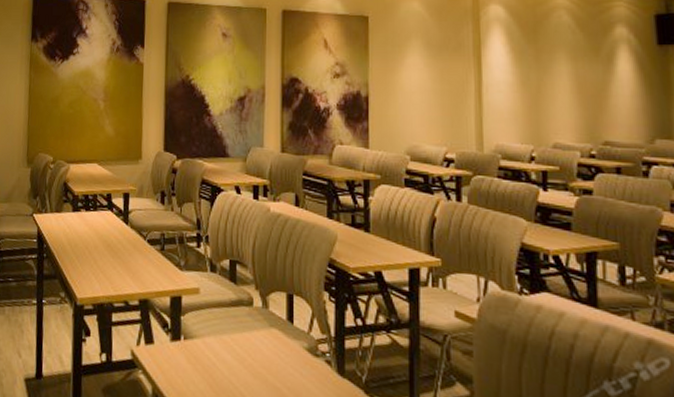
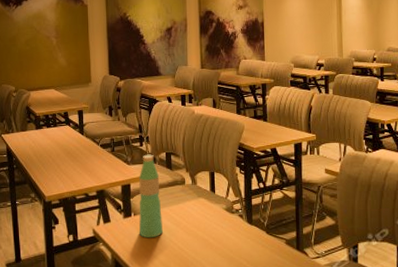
water bottle: none [190,259,221,374] -> present [139,154,163,238]

